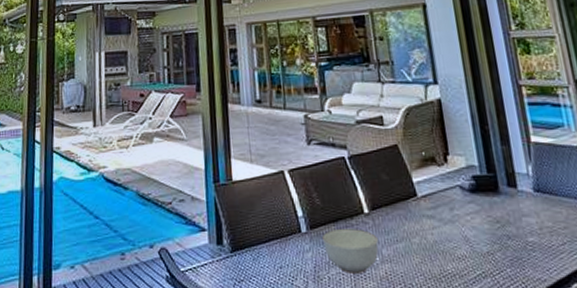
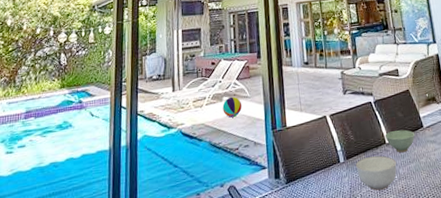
beach ball: none [153,137,177,164] -> present [222,96,243,118]
bowl: none [362,197,406,228] -> present [384,130,415,153]

